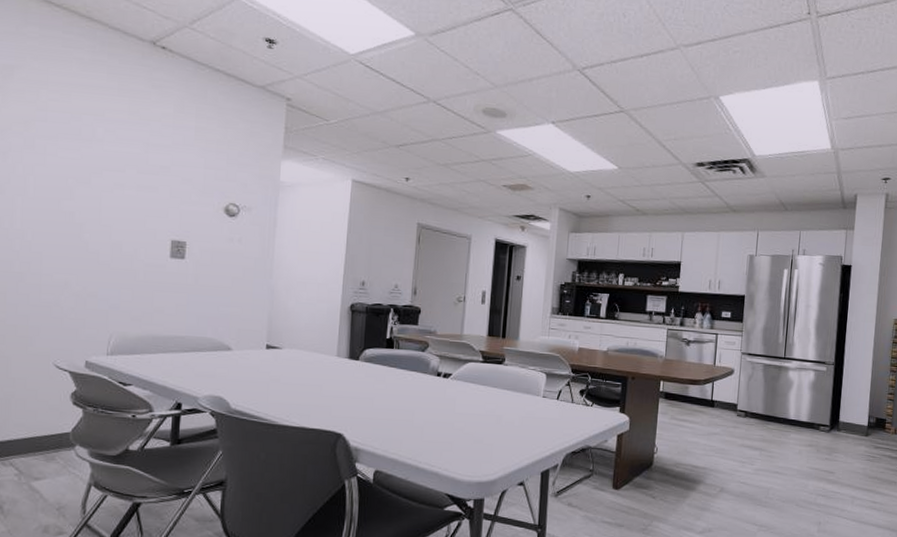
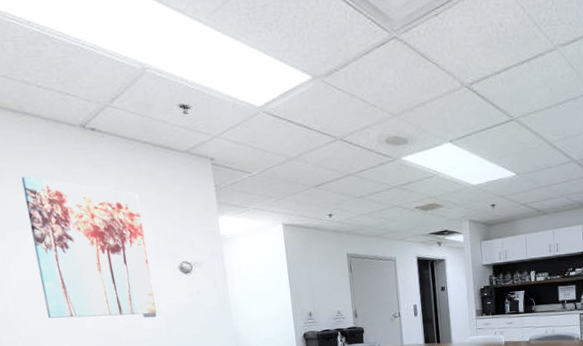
wall art: none [57,84,196,256] -> present [21,176,157,318]

